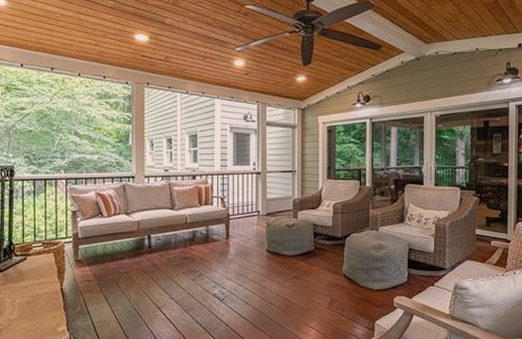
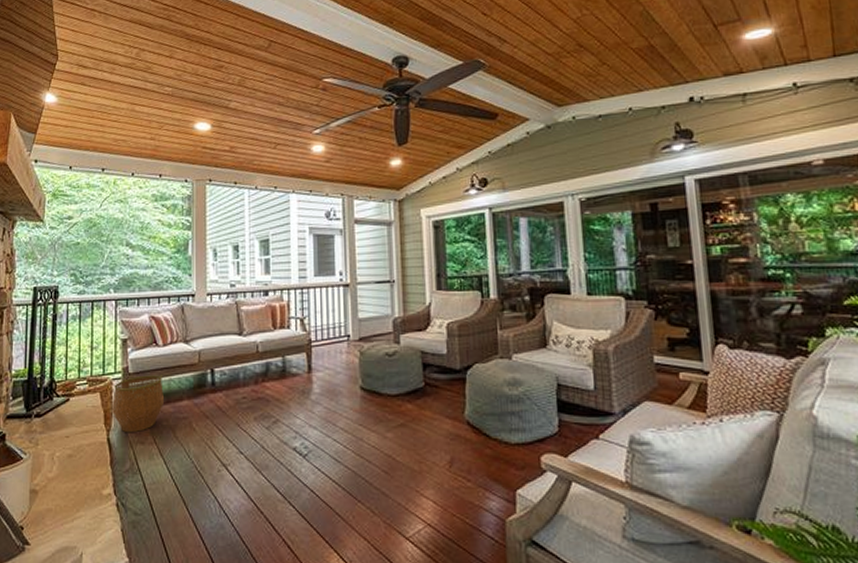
basket: none [65,239,109,284] -> present [112,375,165,433]

